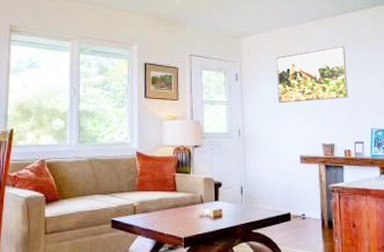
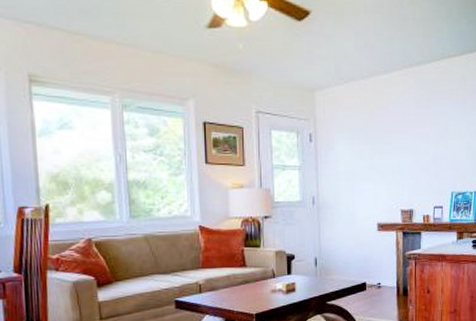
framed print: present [276,46,348,104] -> none [354,100,430,167]

